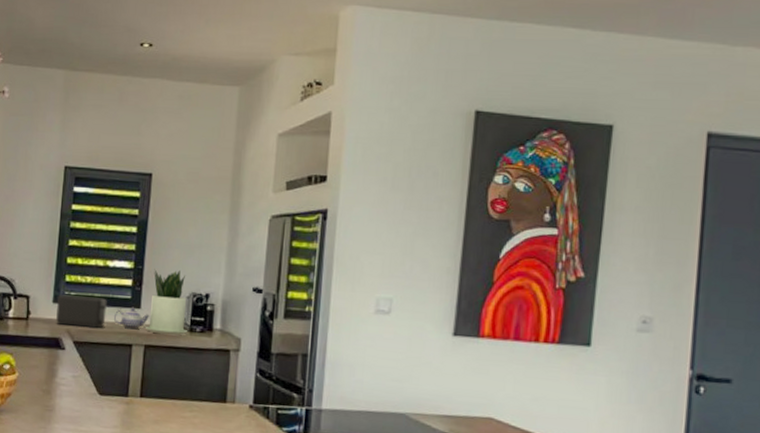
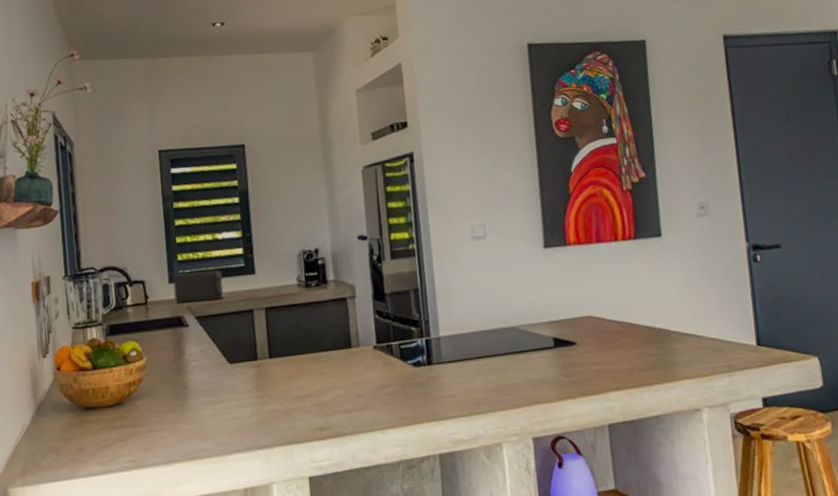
teapot: present [114,307,149,330] -> none [231,273,265,296]
planter: present [145,269,189,335] -> none [262,232,305,295]

